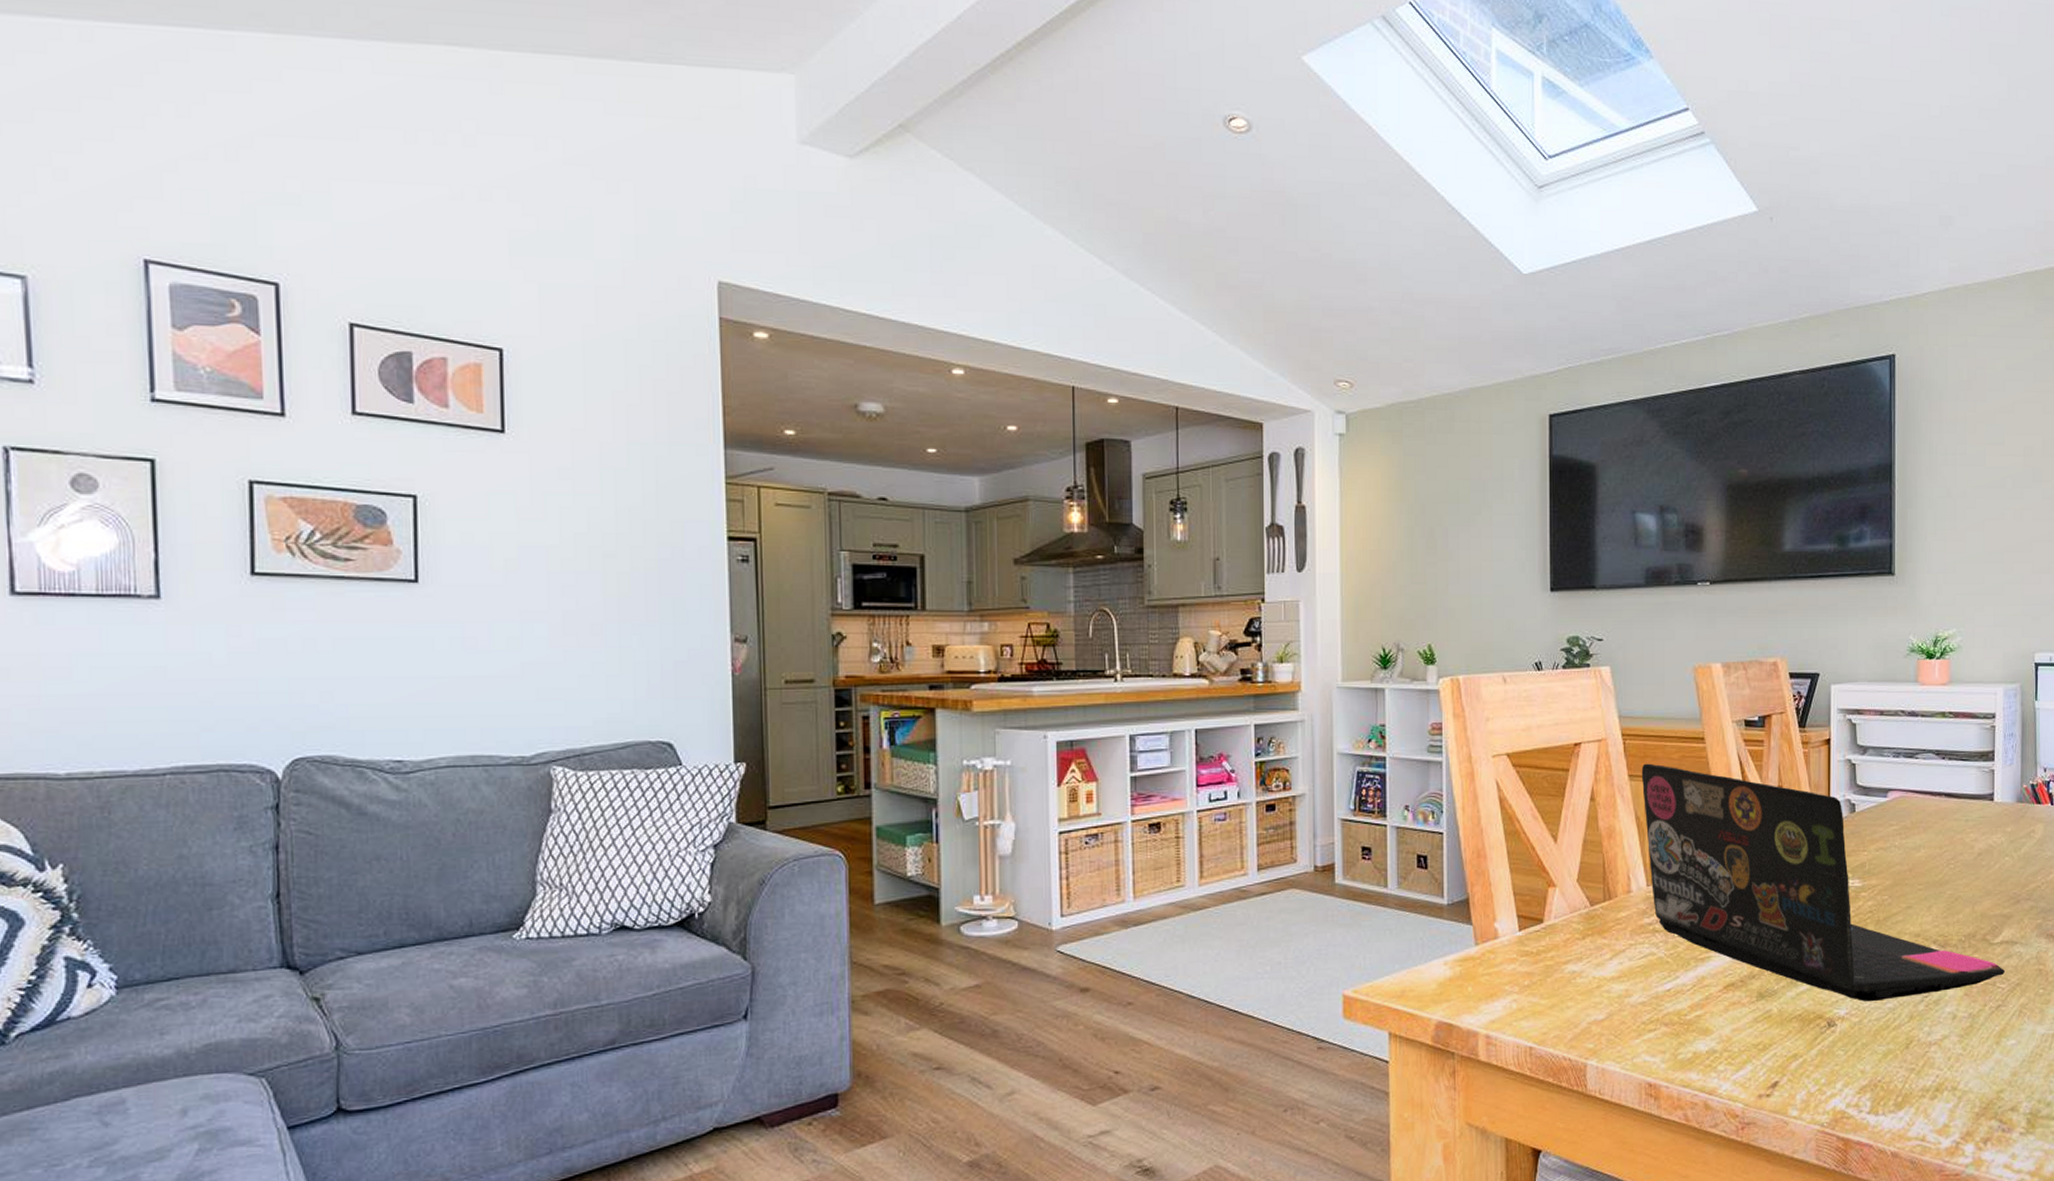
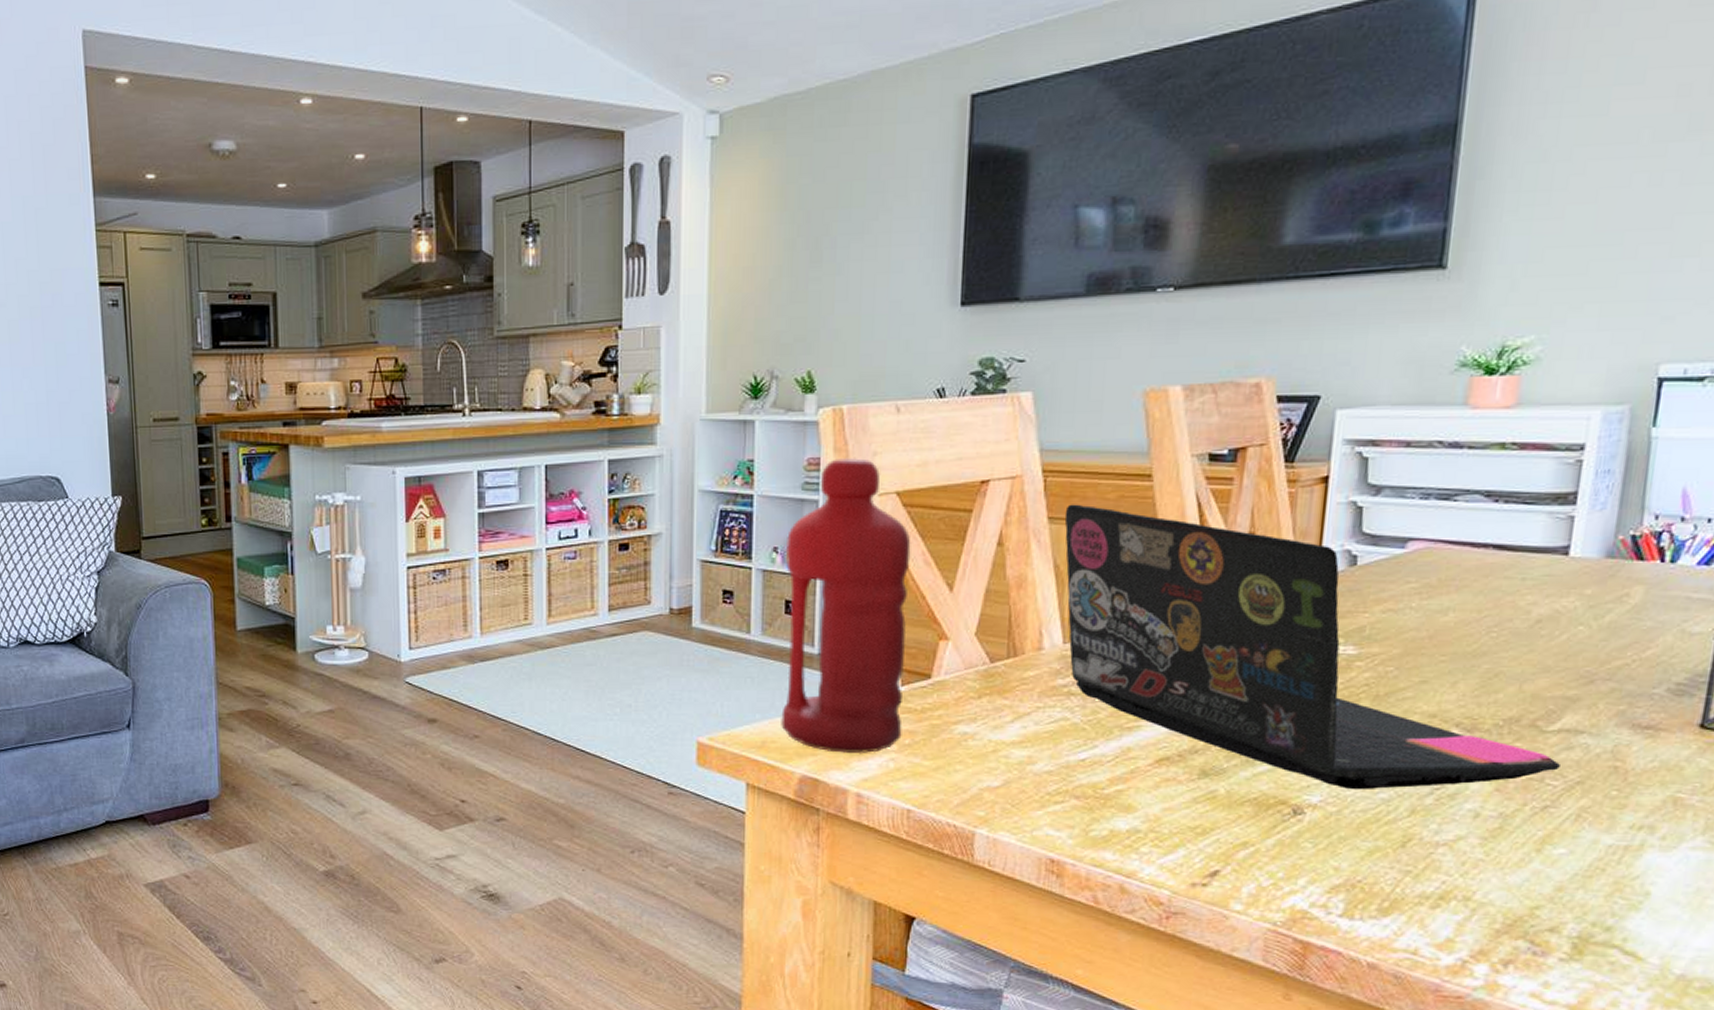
water bottle: none [1415,723,1522,998] -> present [781,458,911,754]

